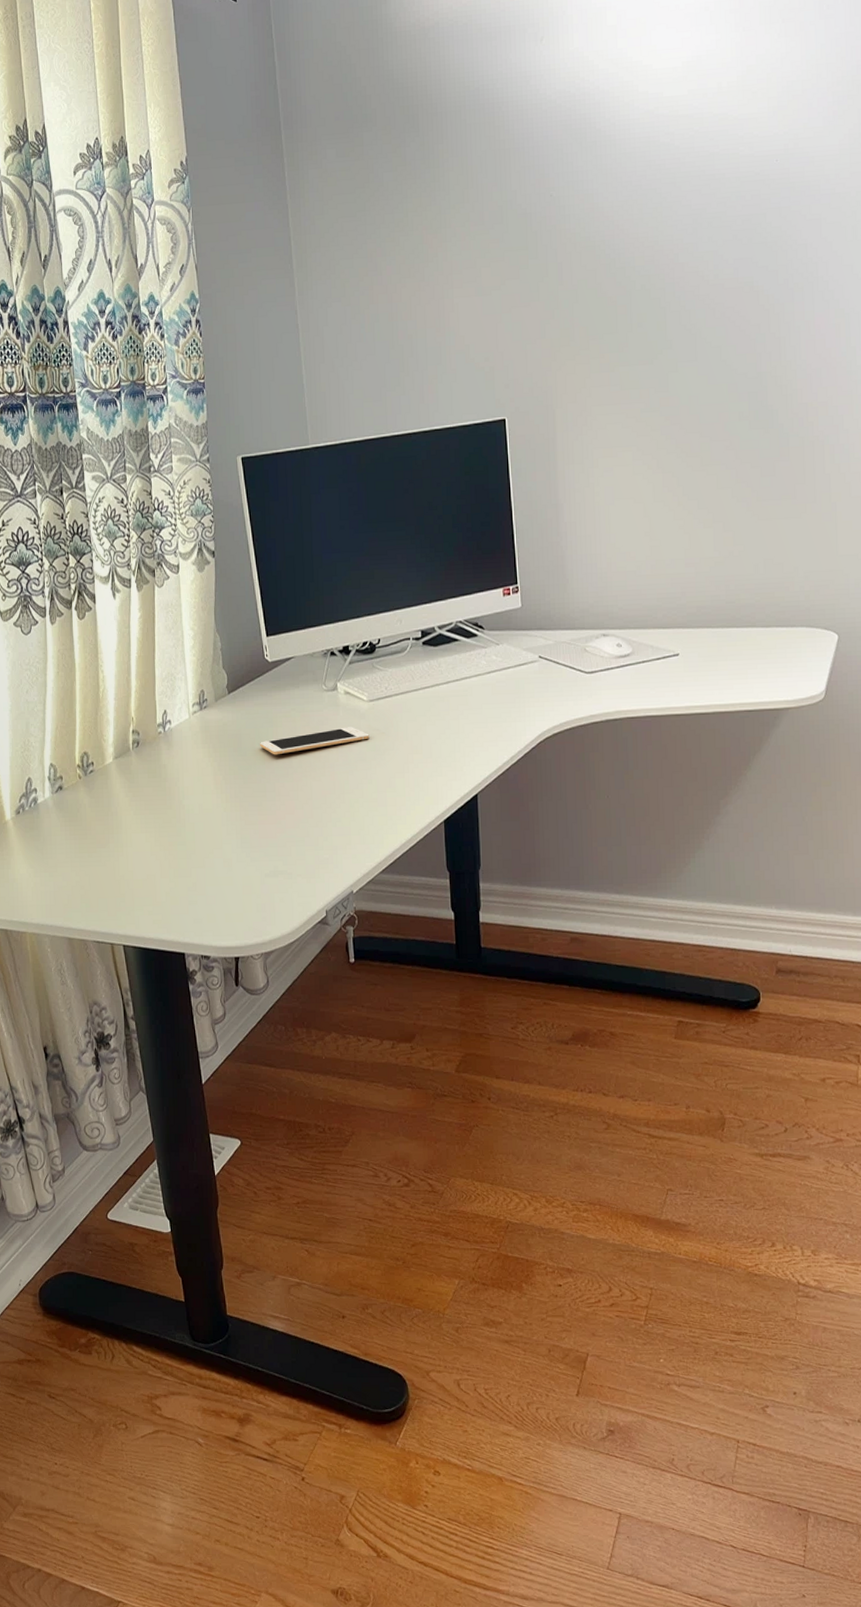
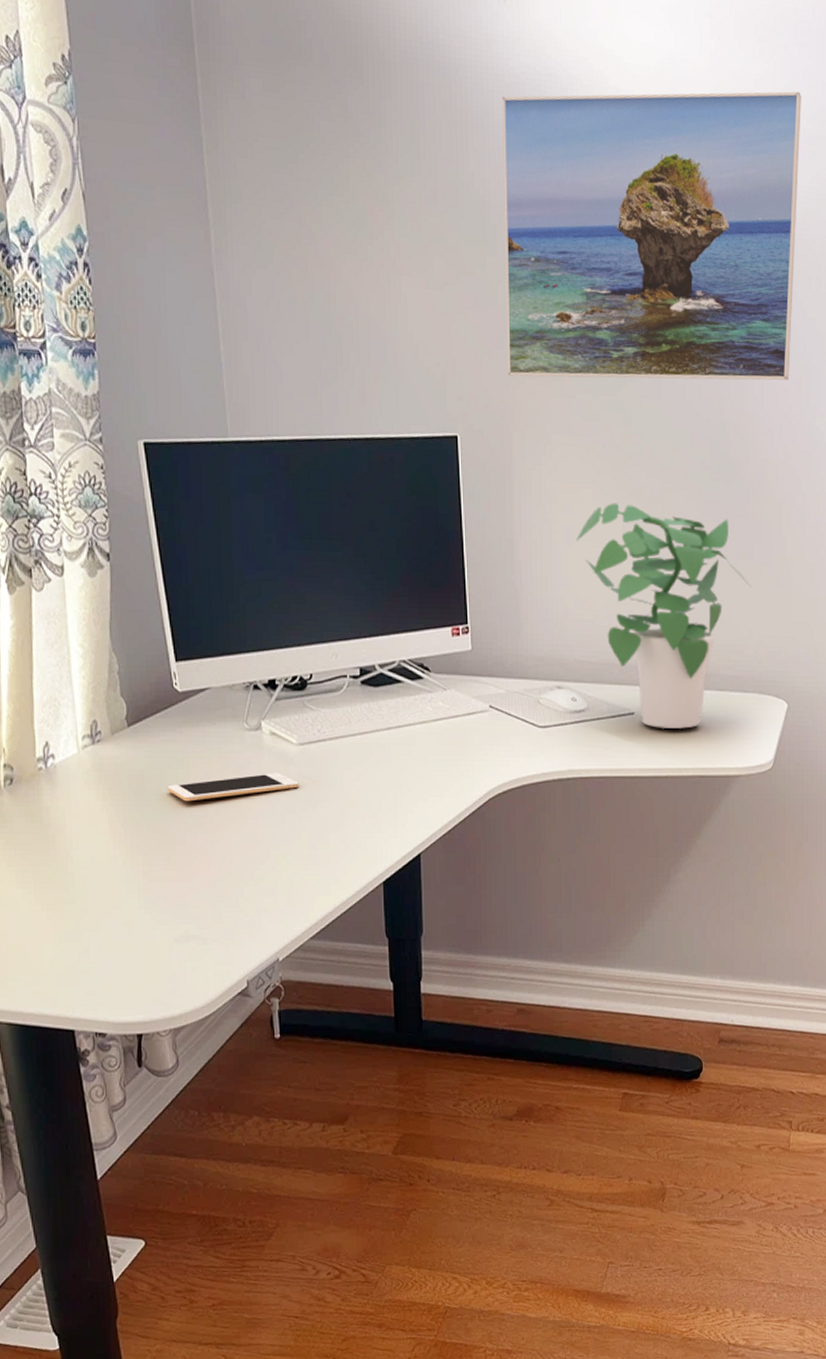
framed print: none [540,59,830,361] -> present [502,91,801,381]
potted plant: none [618,461,796,667] -> present [576,502,752,729]

